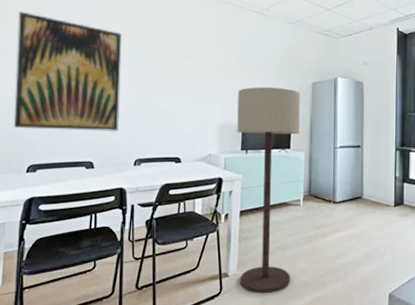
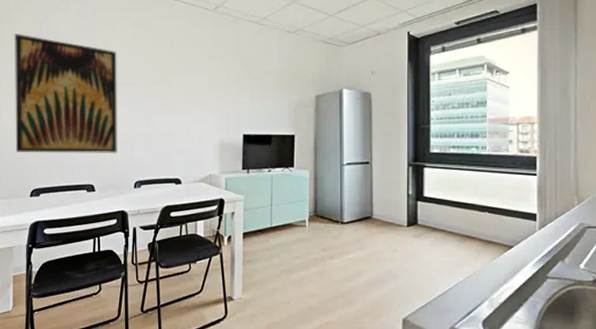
floor lamp: present [237,87,300,294] -> none [237,103,303,318]

